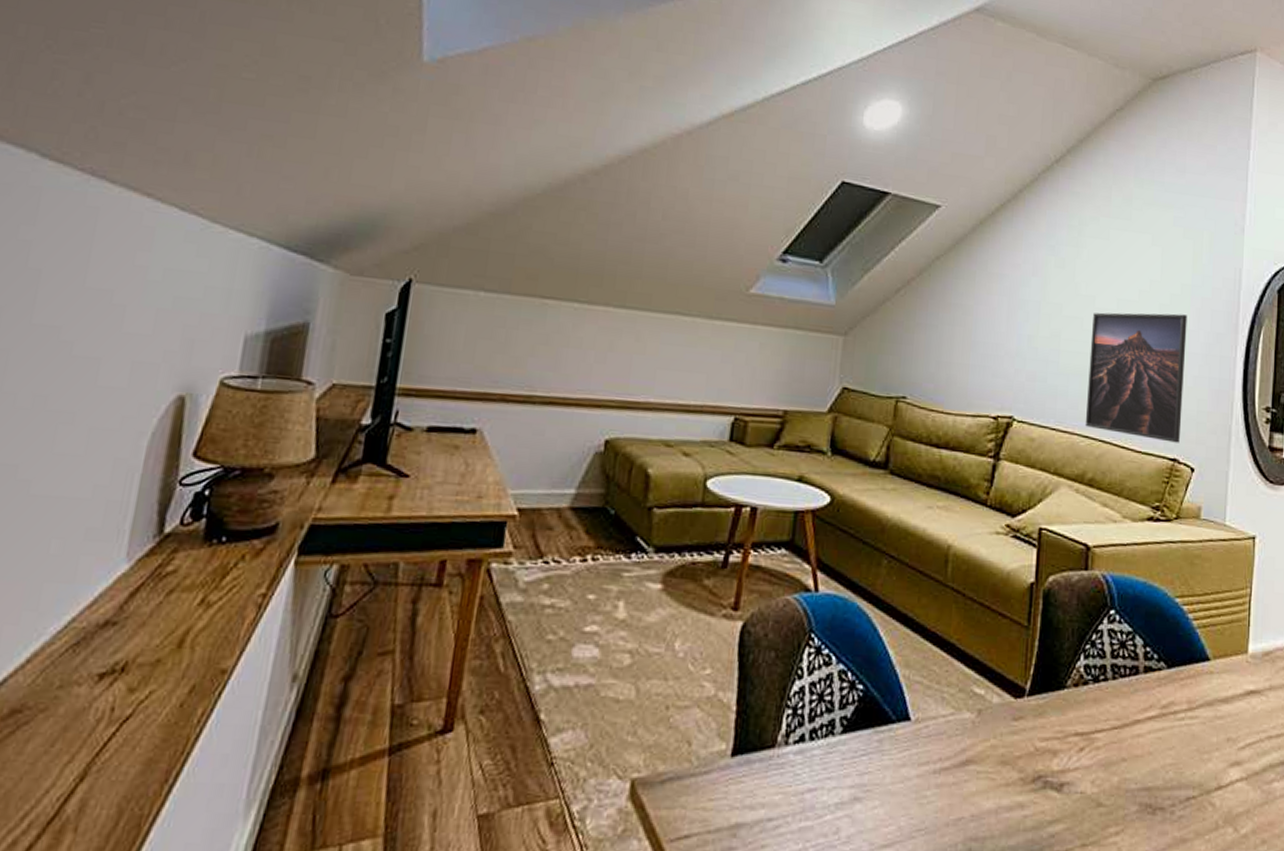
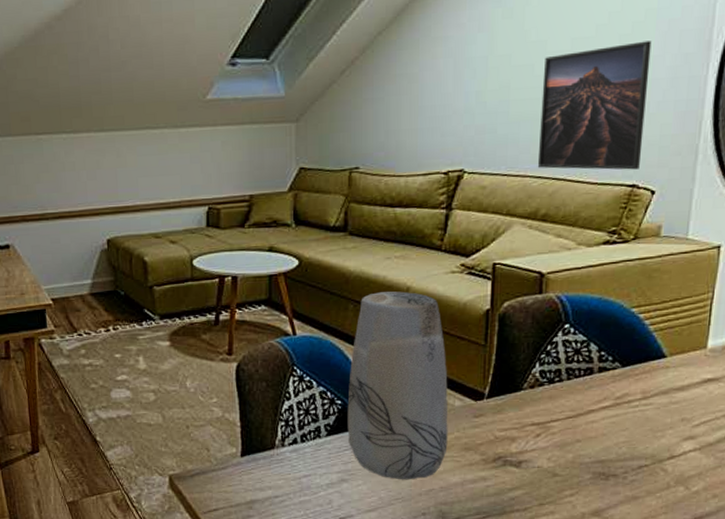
vase: none [867,547,986,803] -> present [347,291,448,480]

